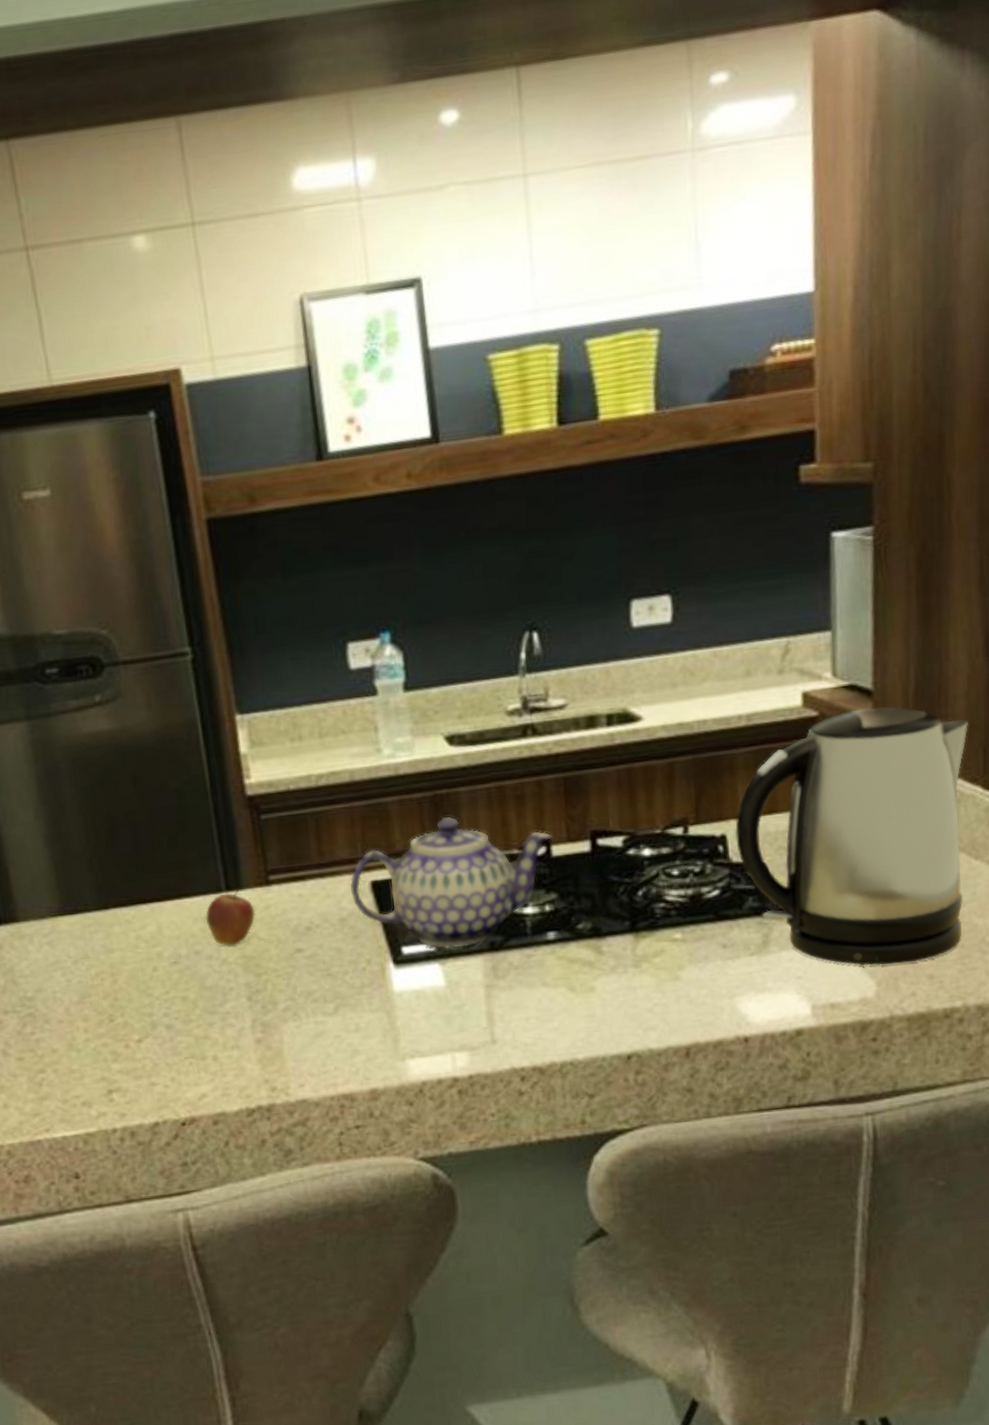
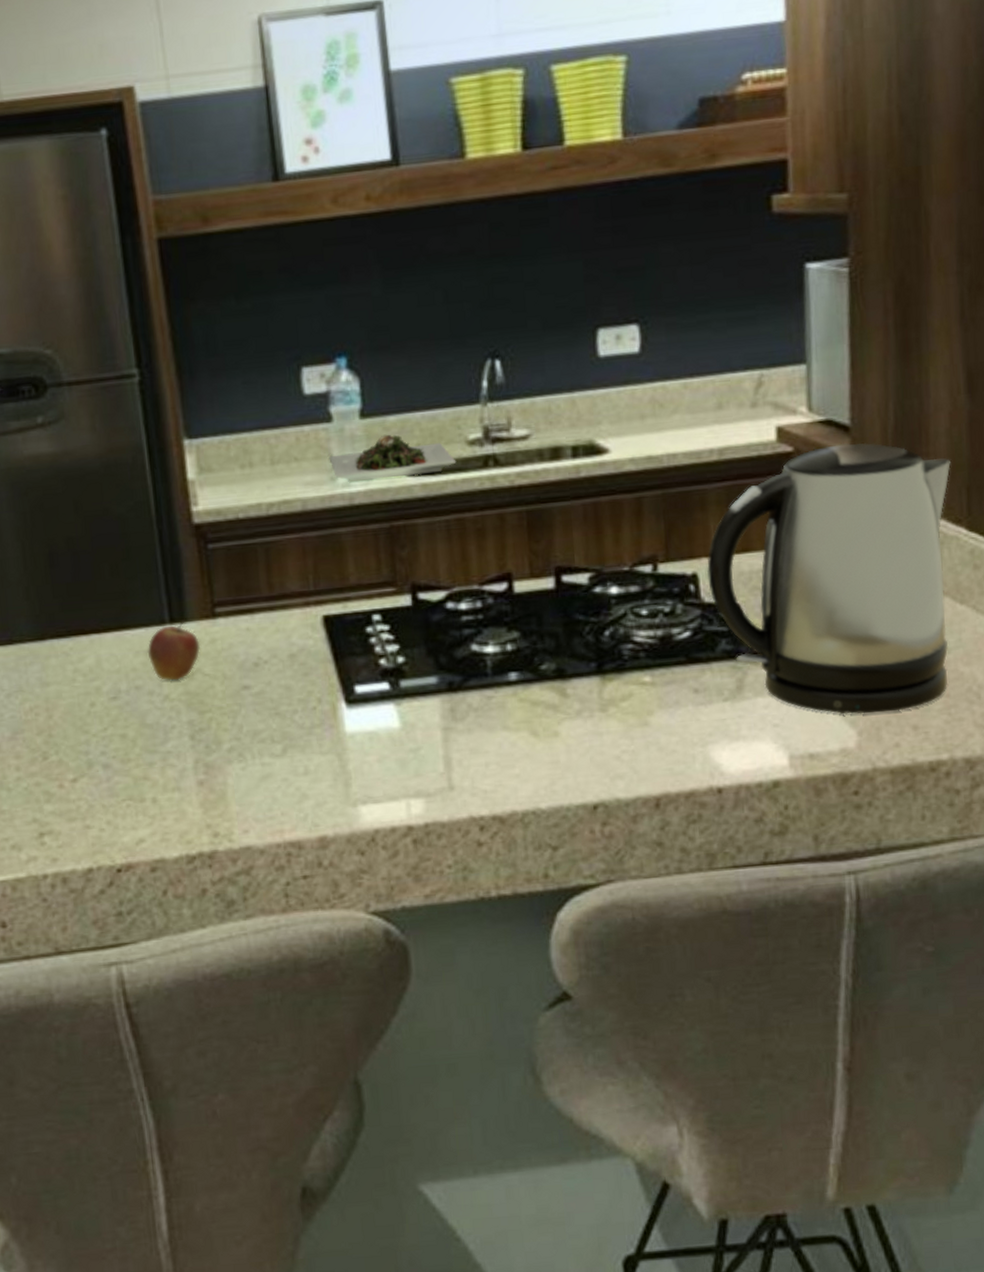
teapot: present [349,817,553,949] -> none [300,549,516,688]
salad: none [375,706,497,754] -> present [330,434,457,483]

